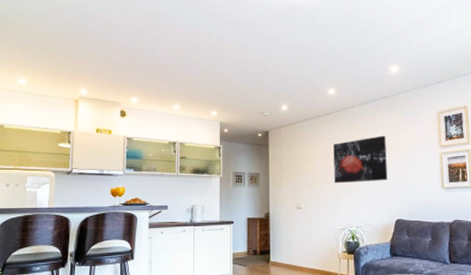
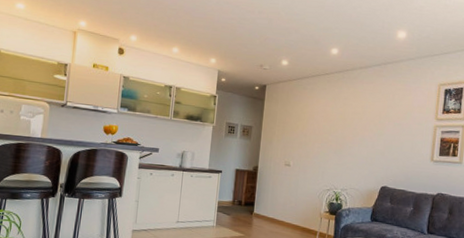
wall art: present [333,135,388,184] -> none [326,101,383,148]

